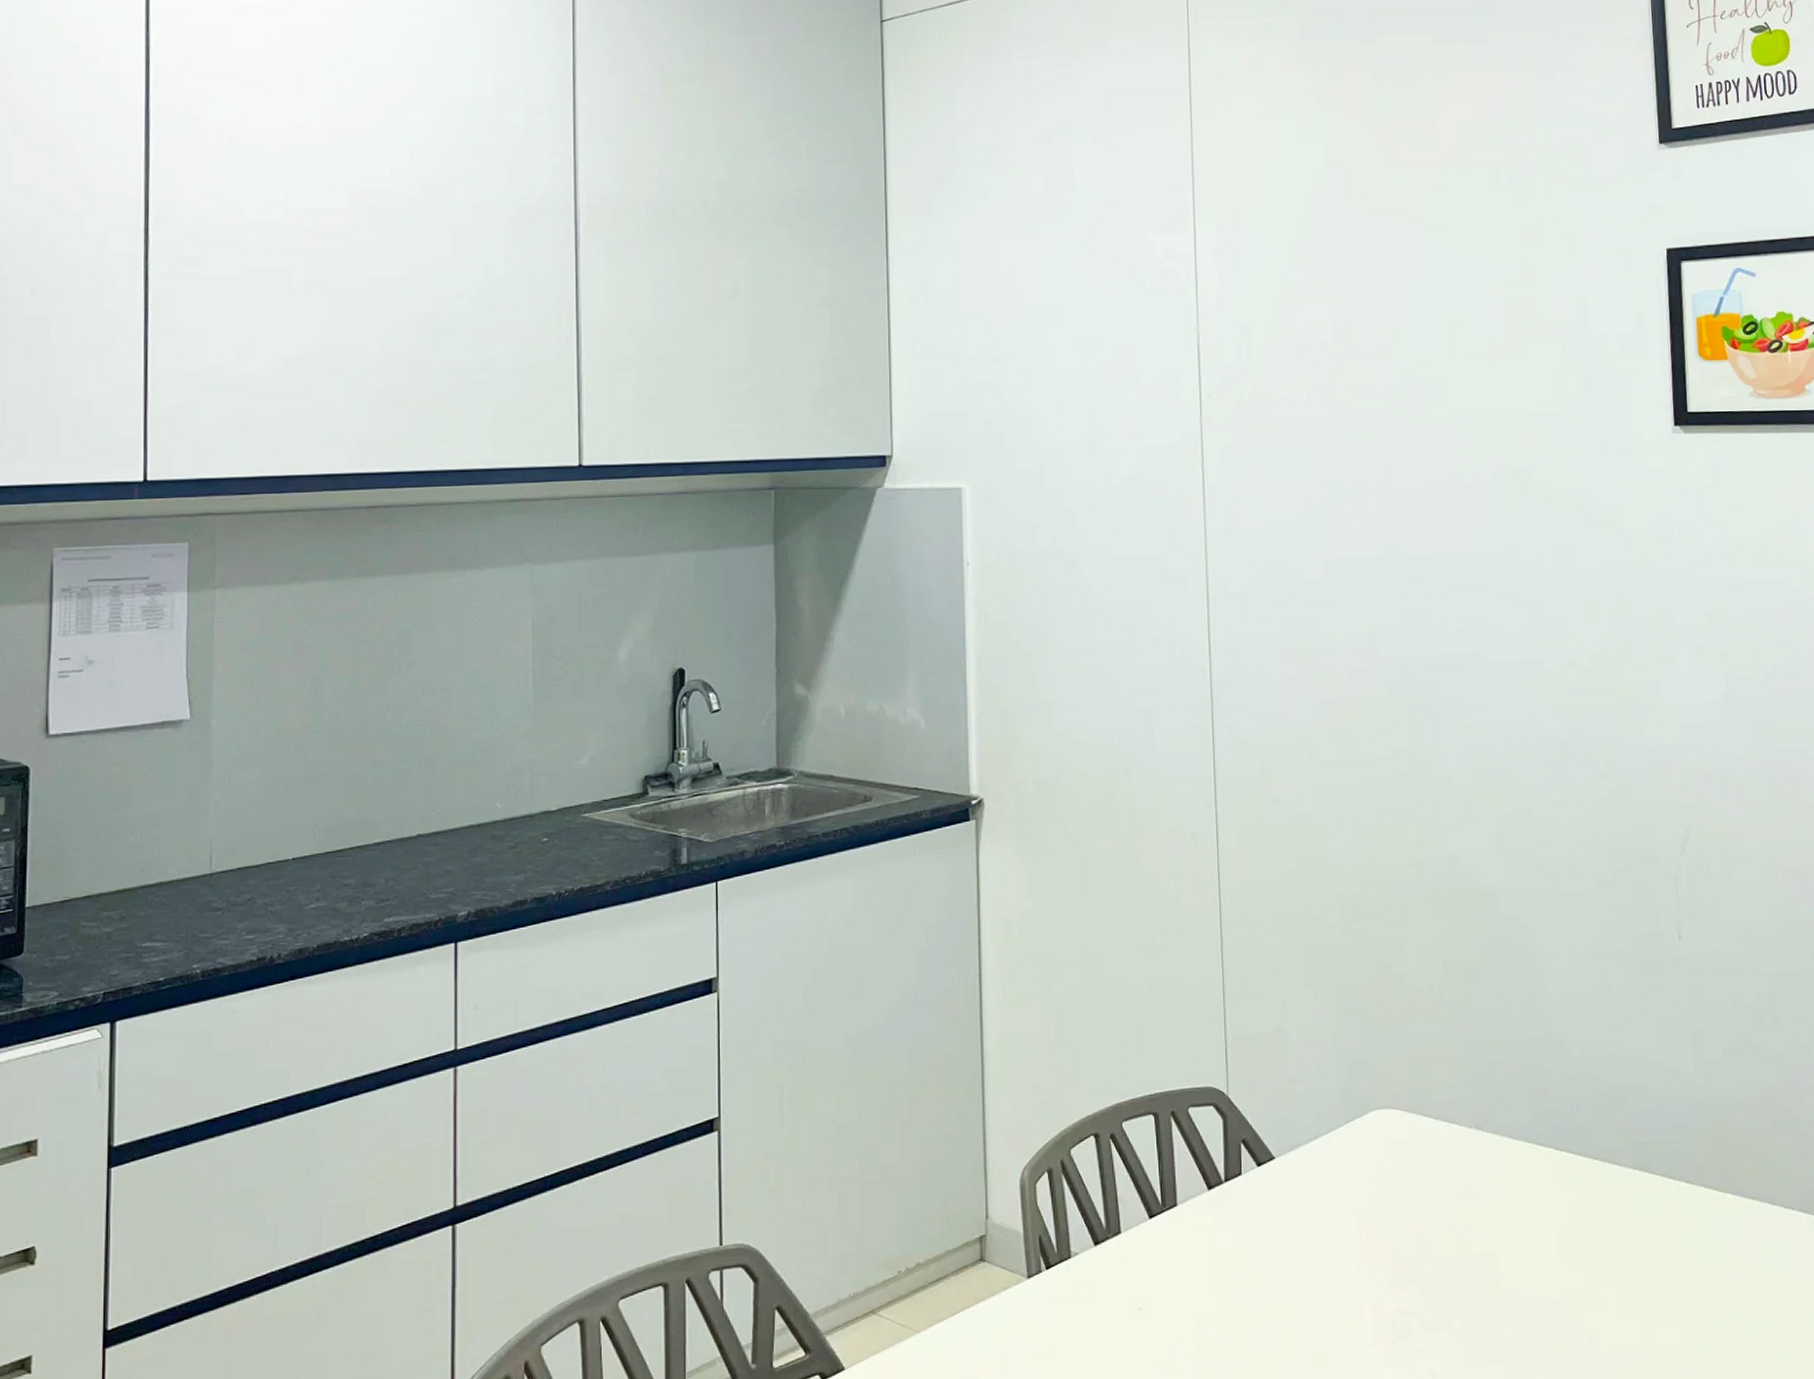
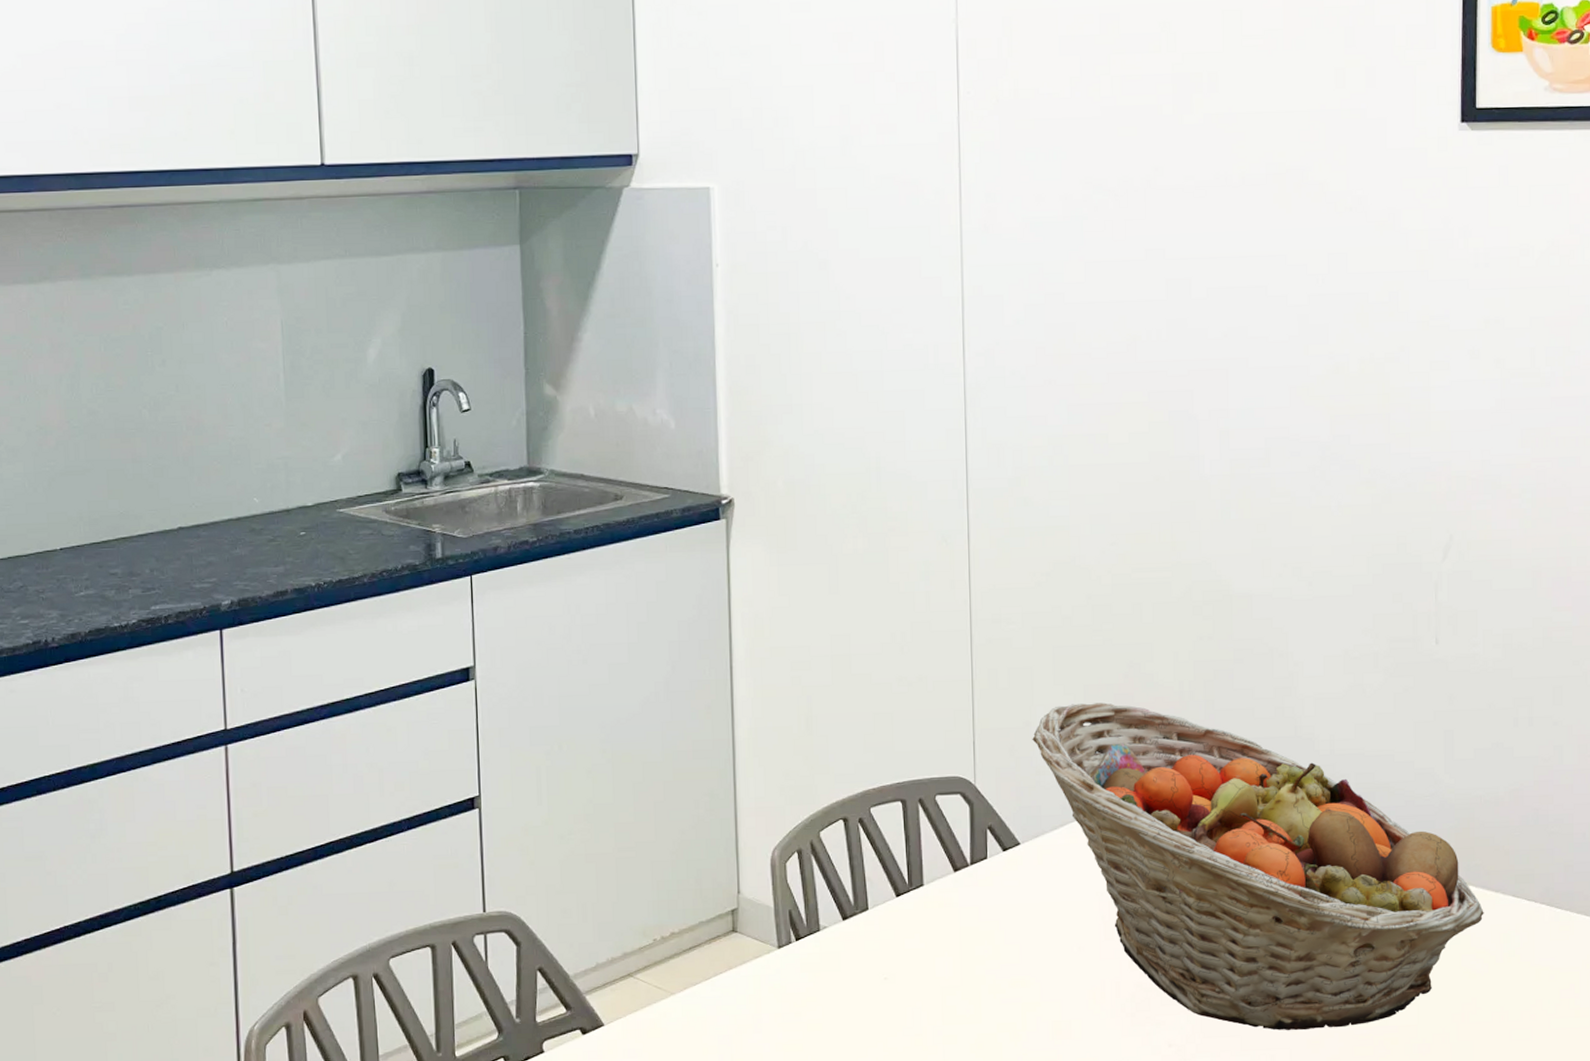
fruit basket: none [1284,1006,1743,1356] -> present [1032,702,1484,1030]

